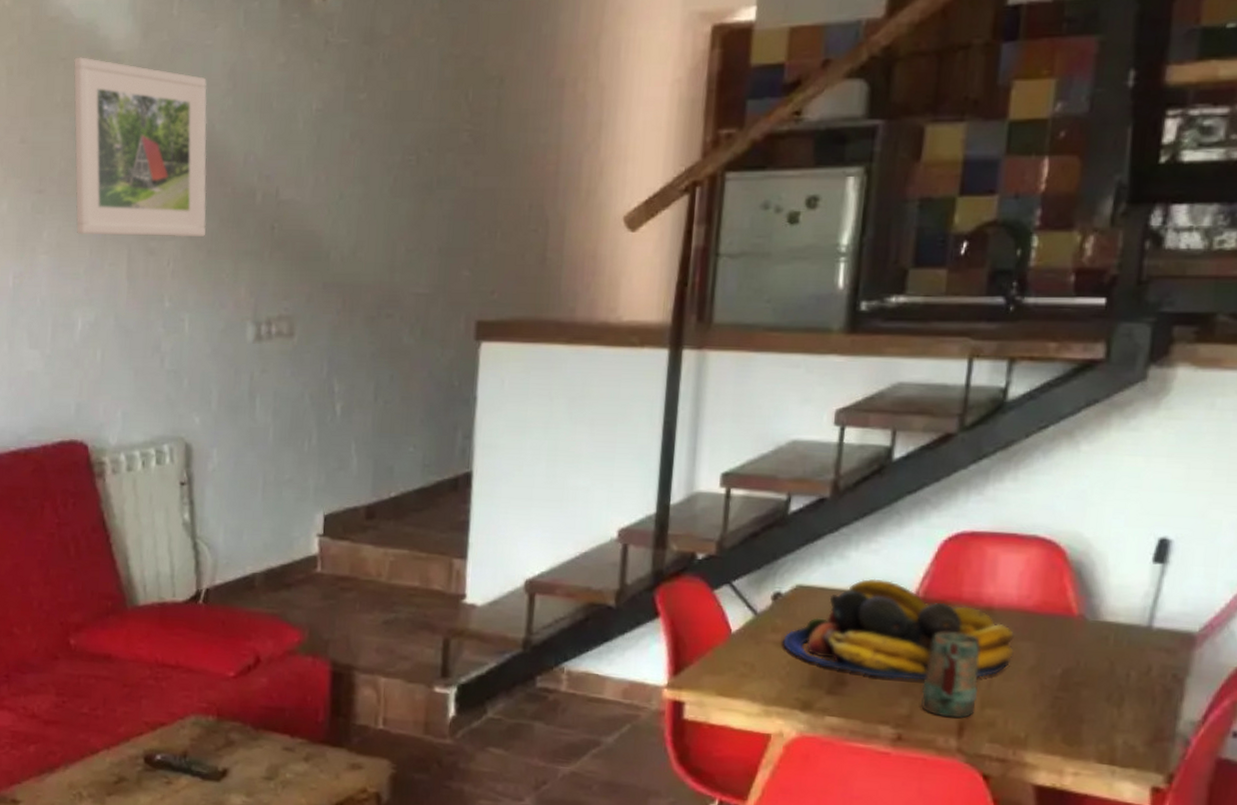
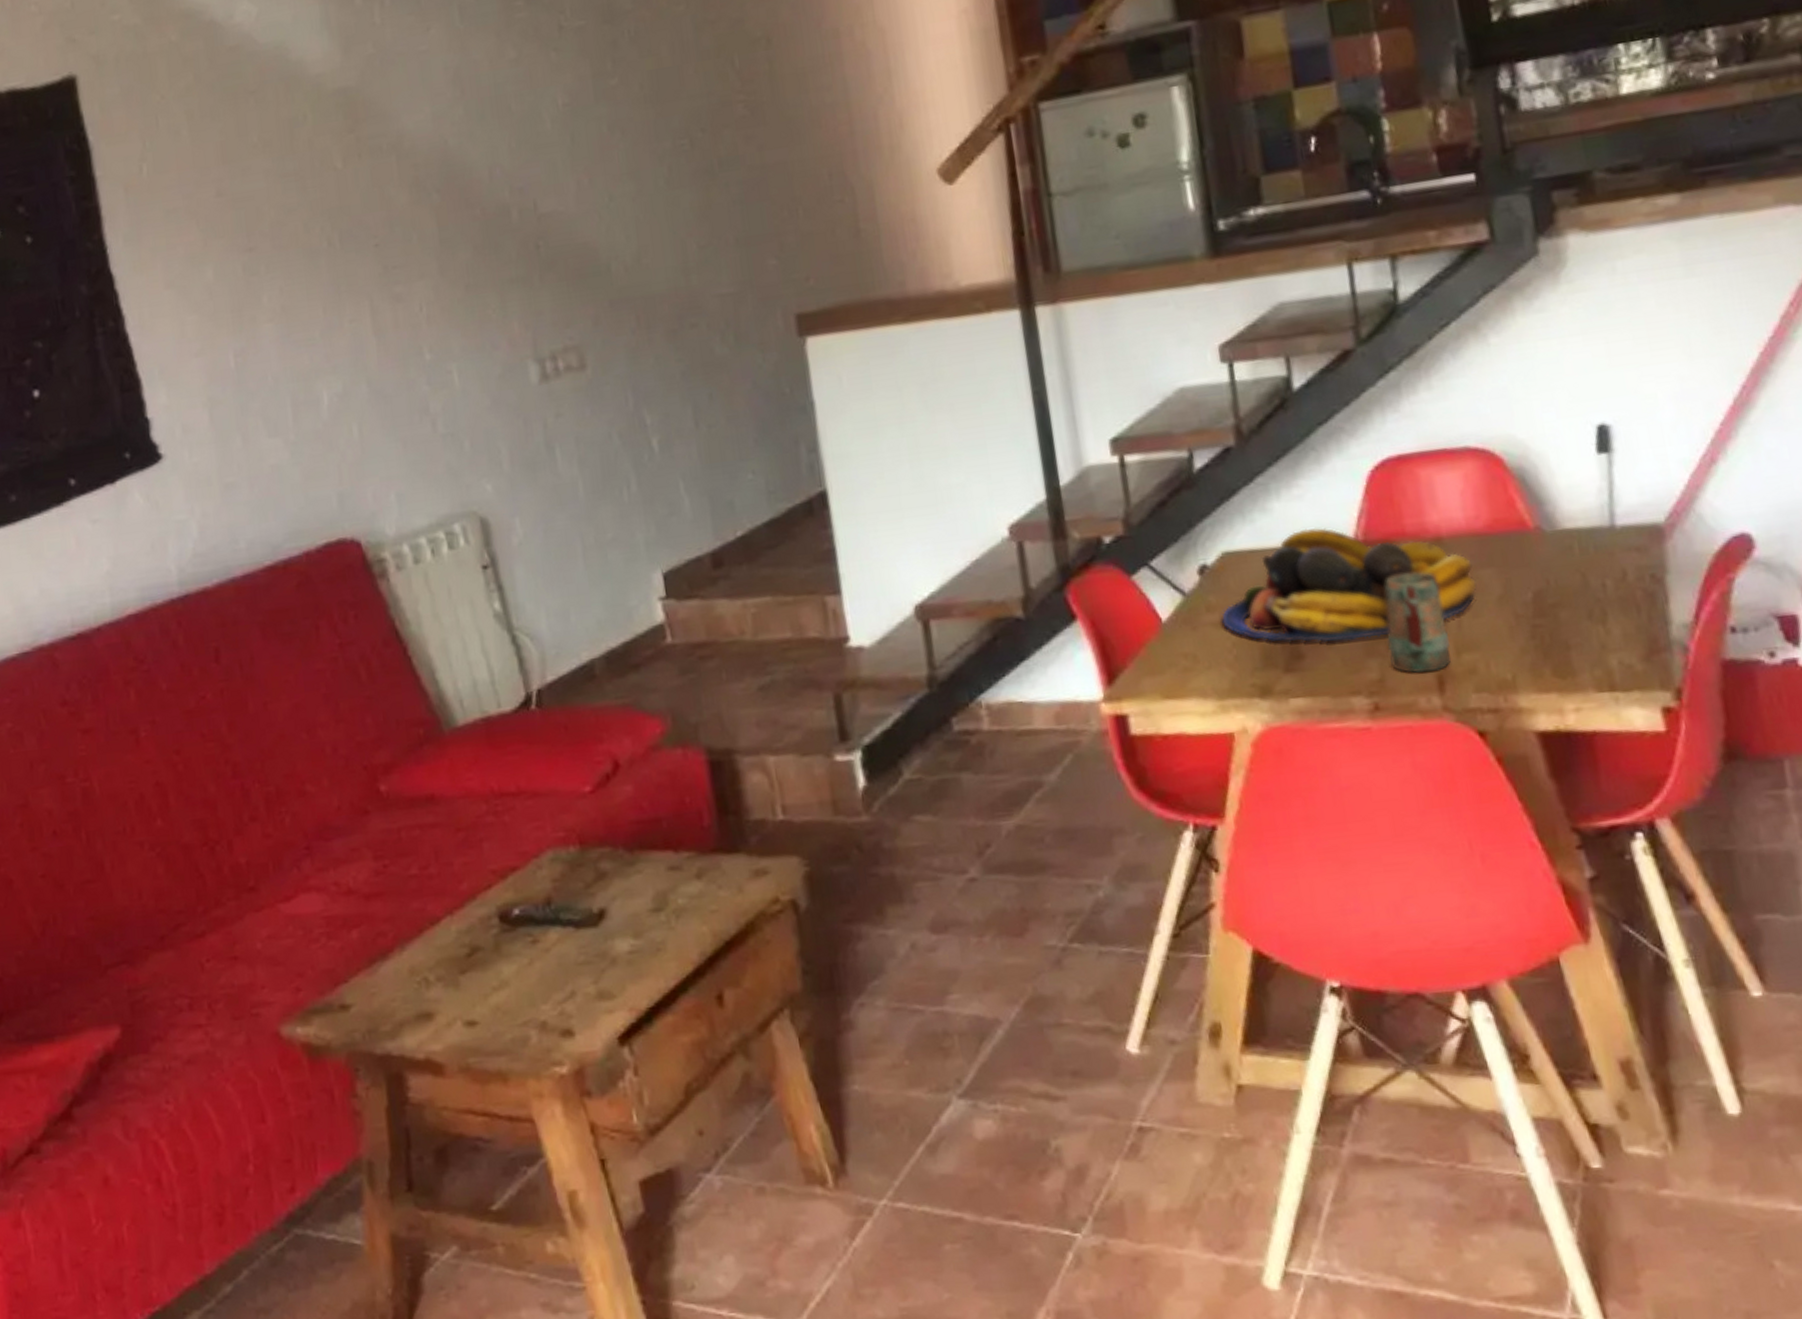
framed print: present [74,57,207,237] -> none [266,85,459,293]

